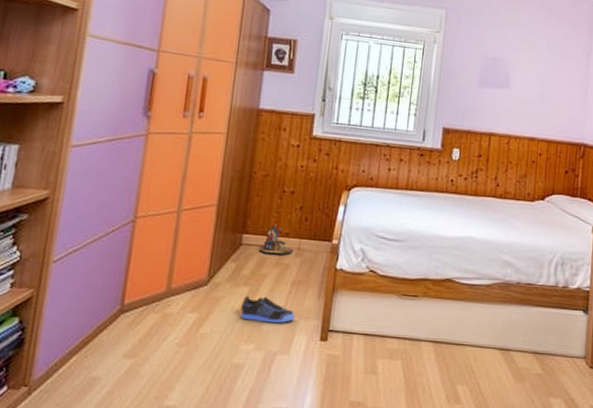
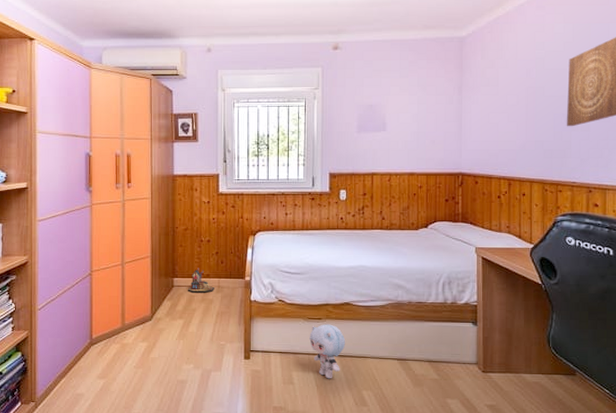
sneaker: present [240,295,295,323] -> none [179,326,222,347]
plush toy: none [401,302,444,370] -> present [309,324,346,379]

